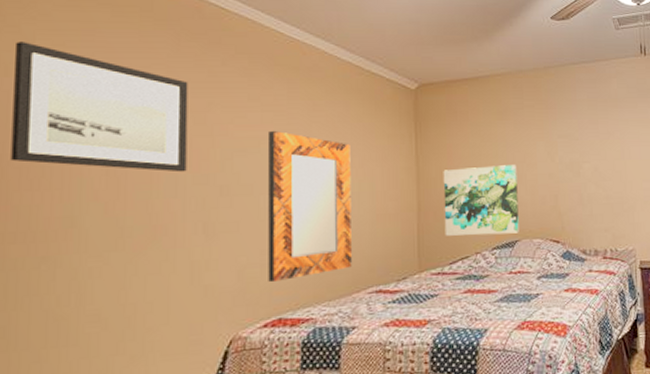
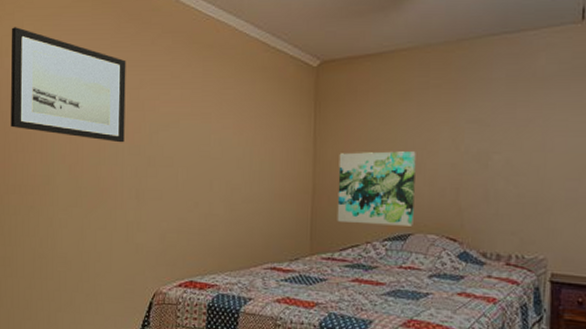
home mirror: present [268,131,352,283] -> none [183,108,255,248]

